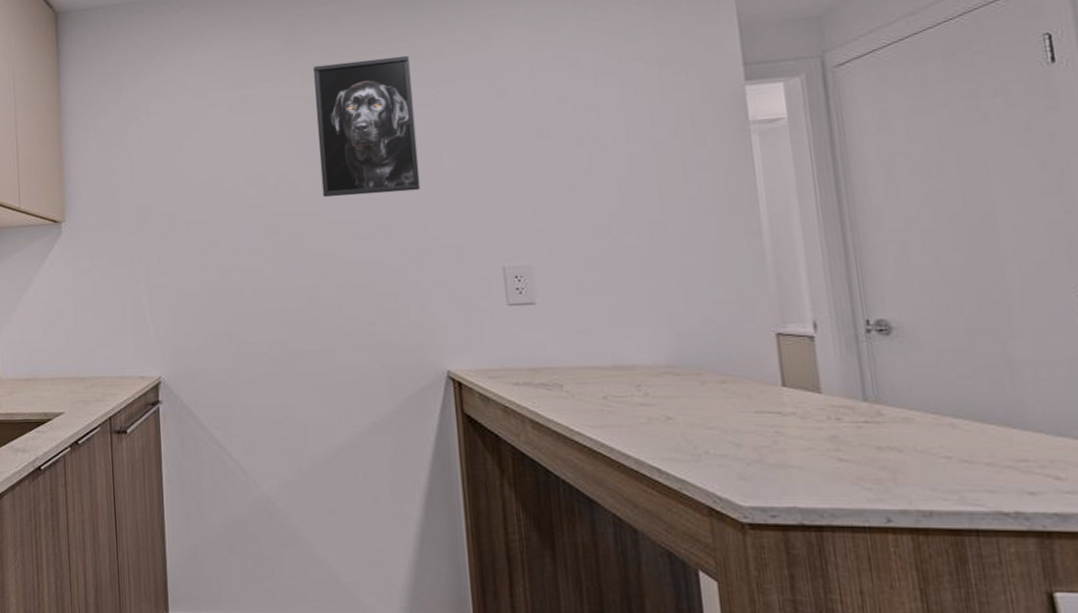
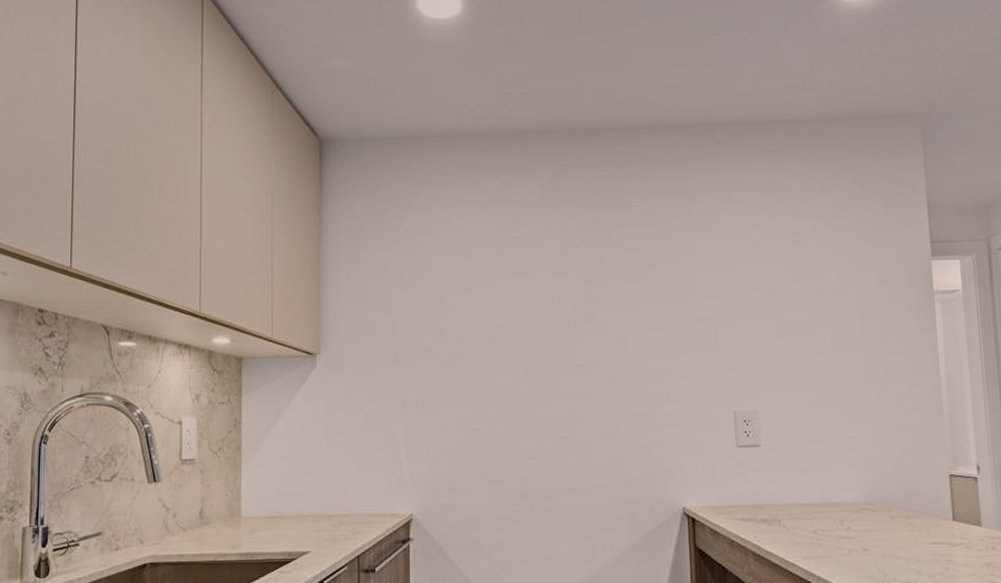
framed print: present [313,55,421,198] -> none [572,211,665,341]

